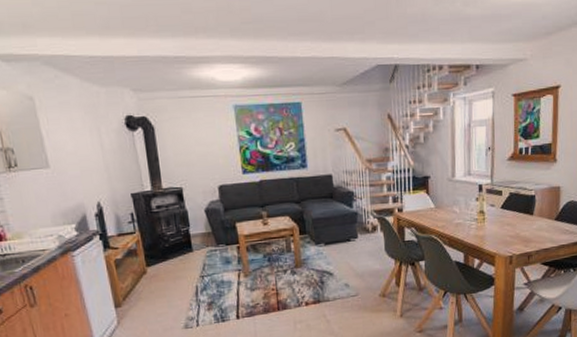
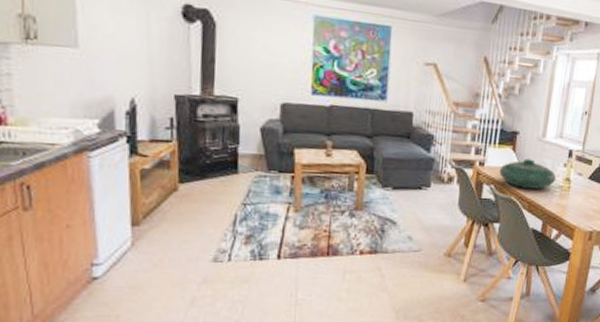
decorative bowl: none [417,199,471,227] -> present [499,158,557,189]

